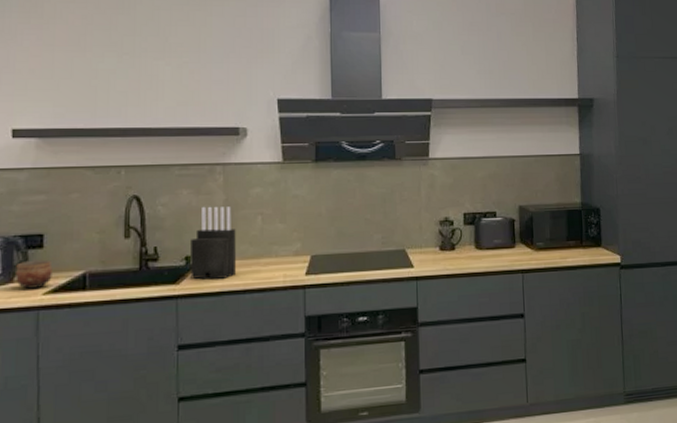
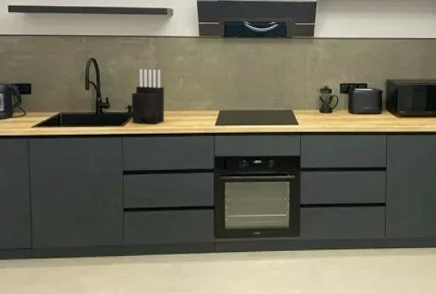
bowl: present [15,259,53,289] -> none [13,102,38,123]

